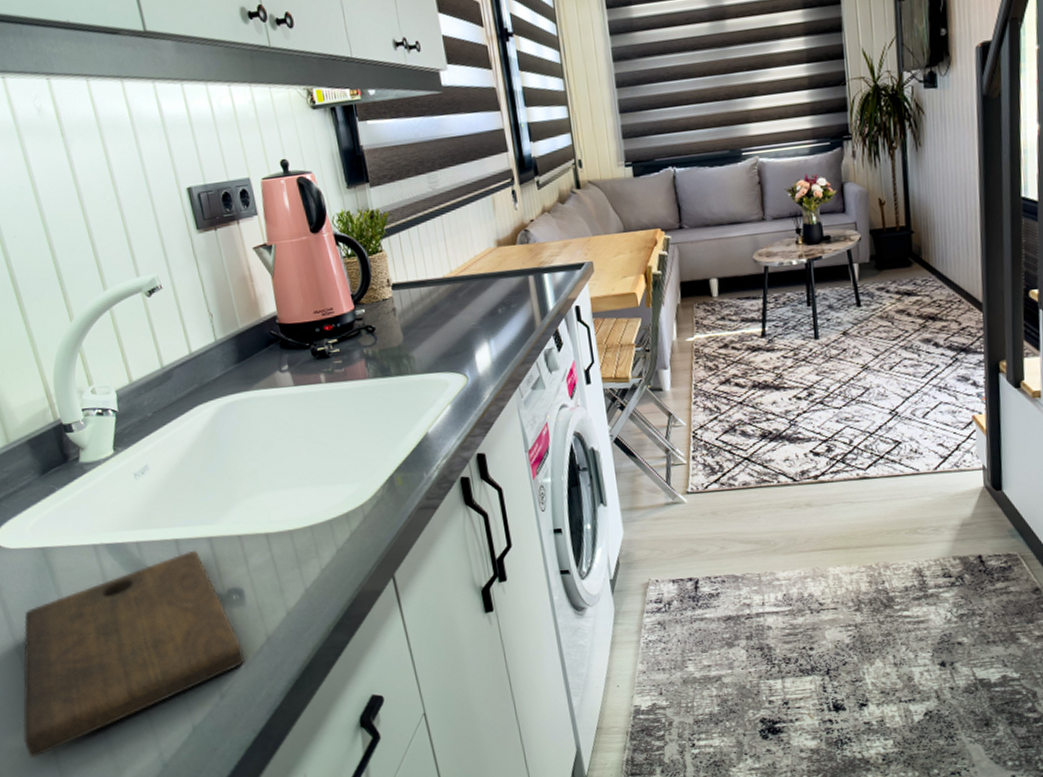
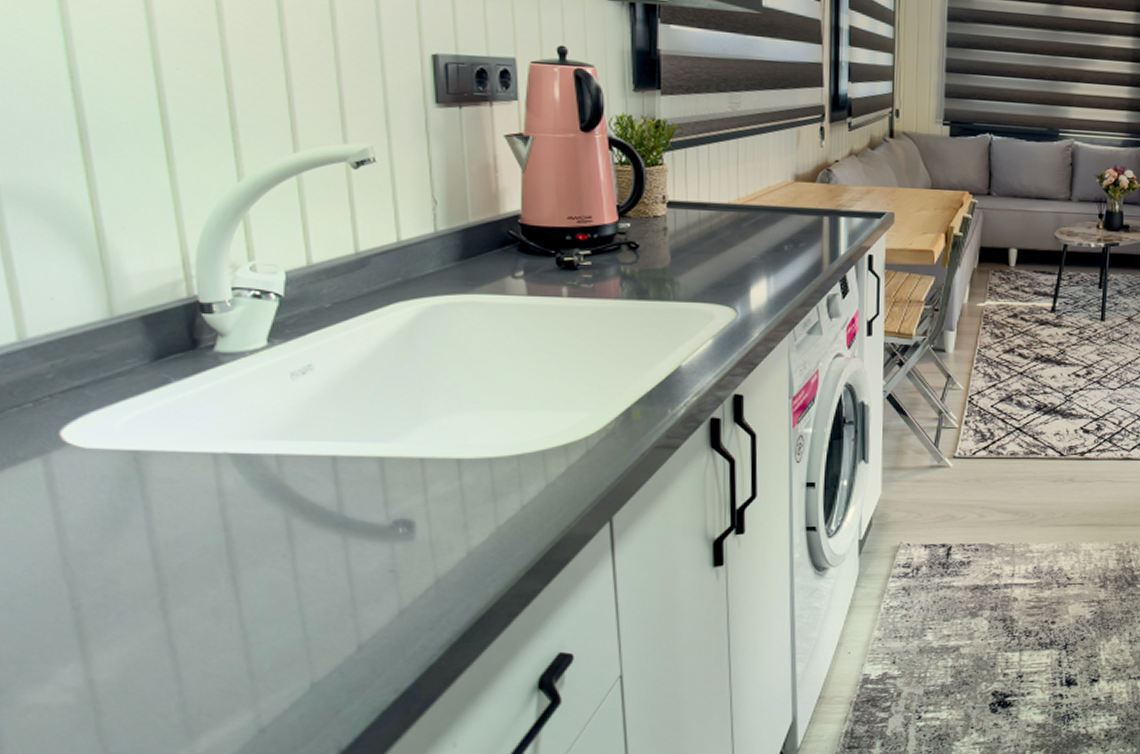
cutting board: present [22,550,246,758] -> none [50,470,401,717]

